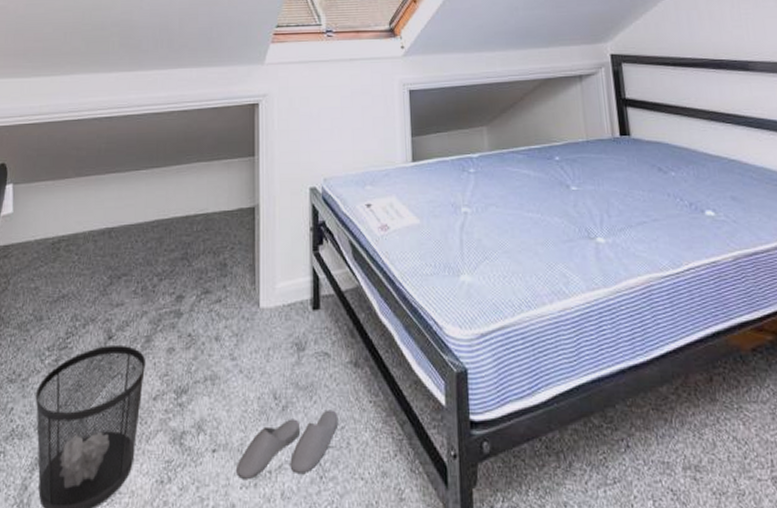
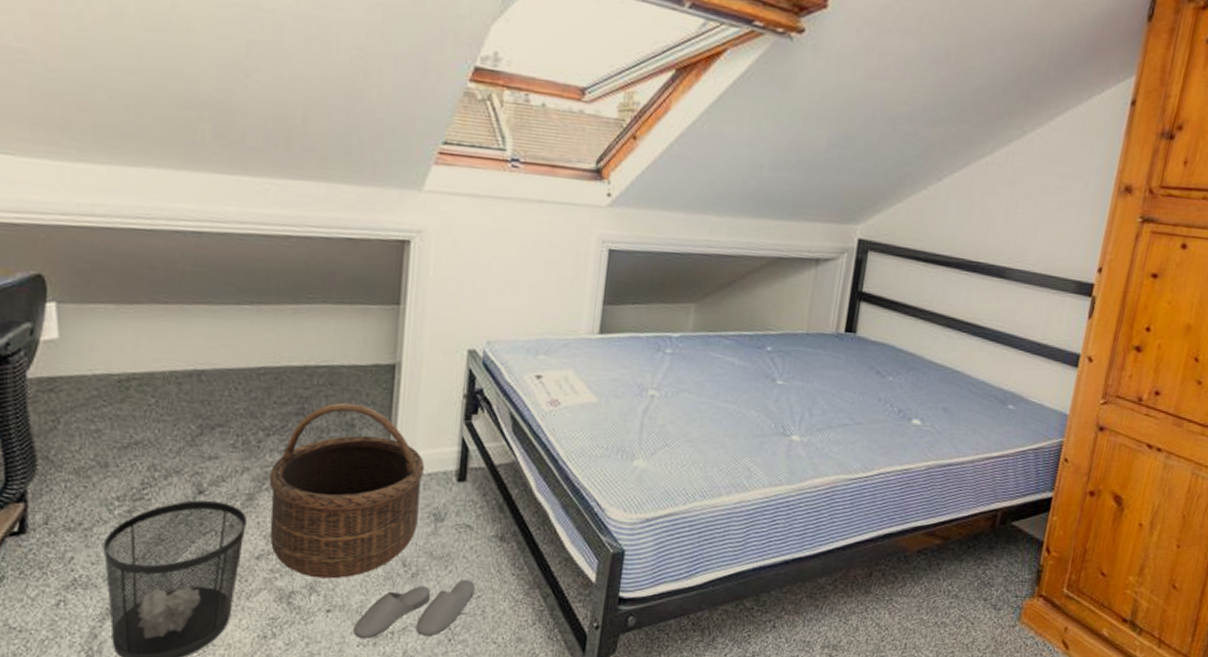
basket: none [162,245,285,417] -> present [268,402,425,579]

